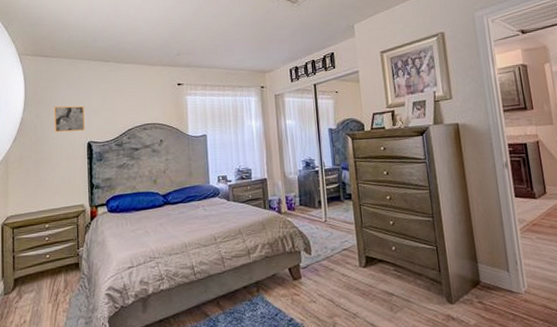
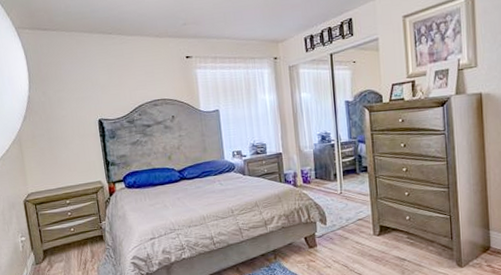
wall art: present [53,105,85,133] -> none [59,82,95,110]

